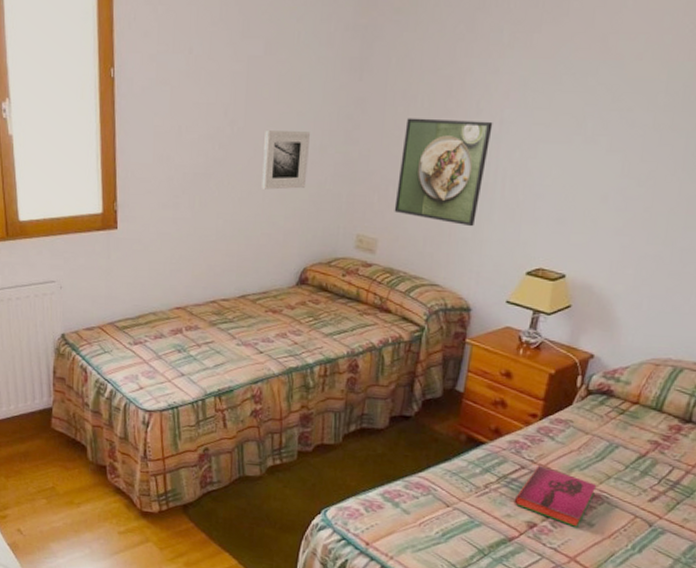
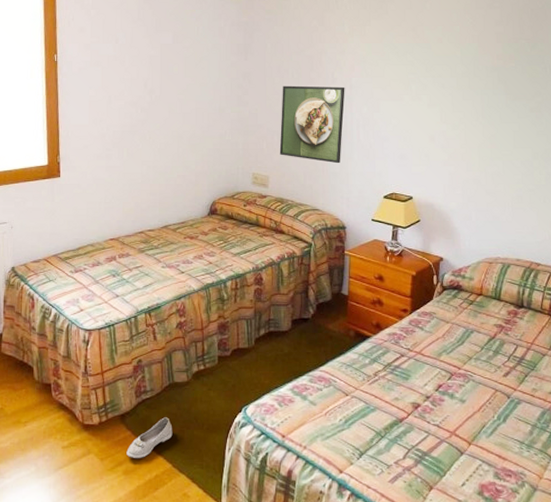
shoe: none [188,512,241,552] -> present [126,417,173,458]
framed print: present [262,131,310,190] -> none [176,97,211,141]
hardback book: present [514,465,597,528] -> none [399,353,462,405]

